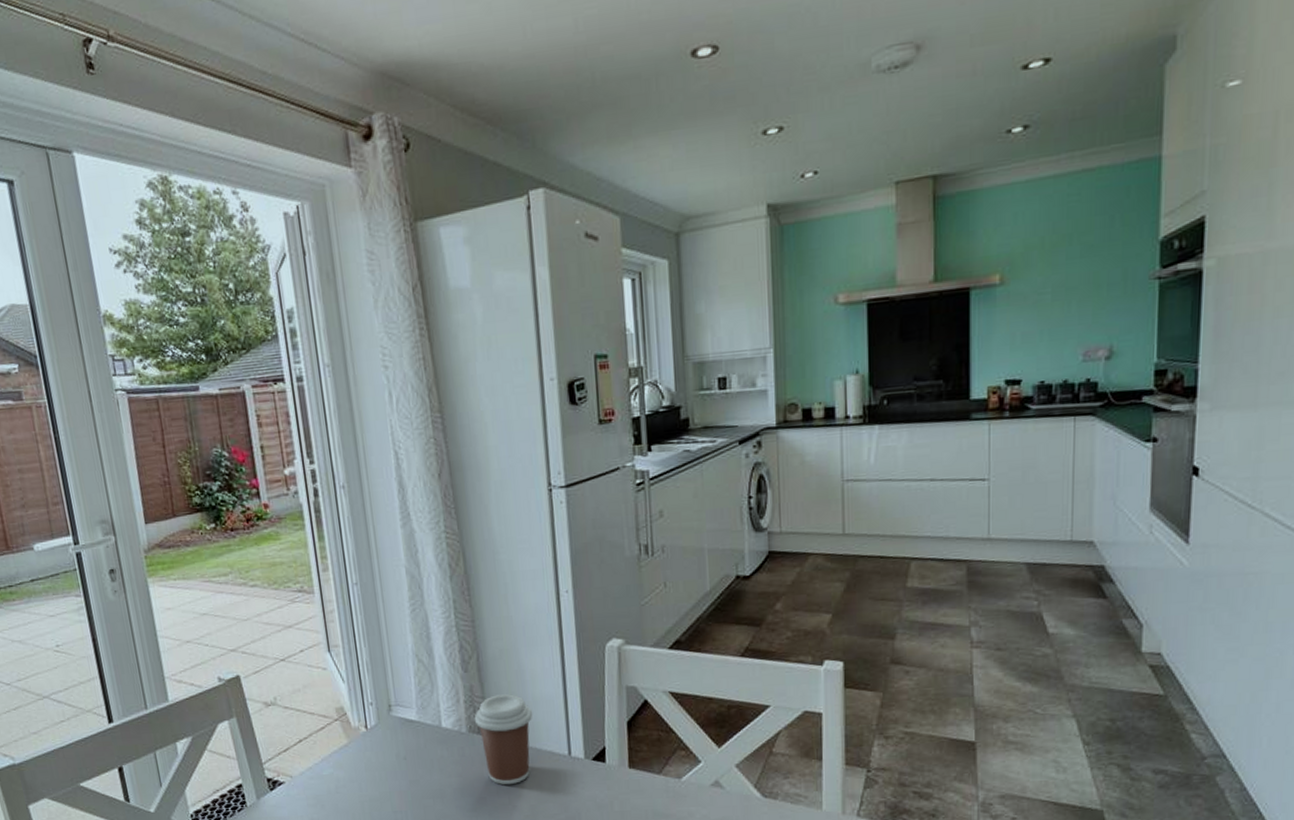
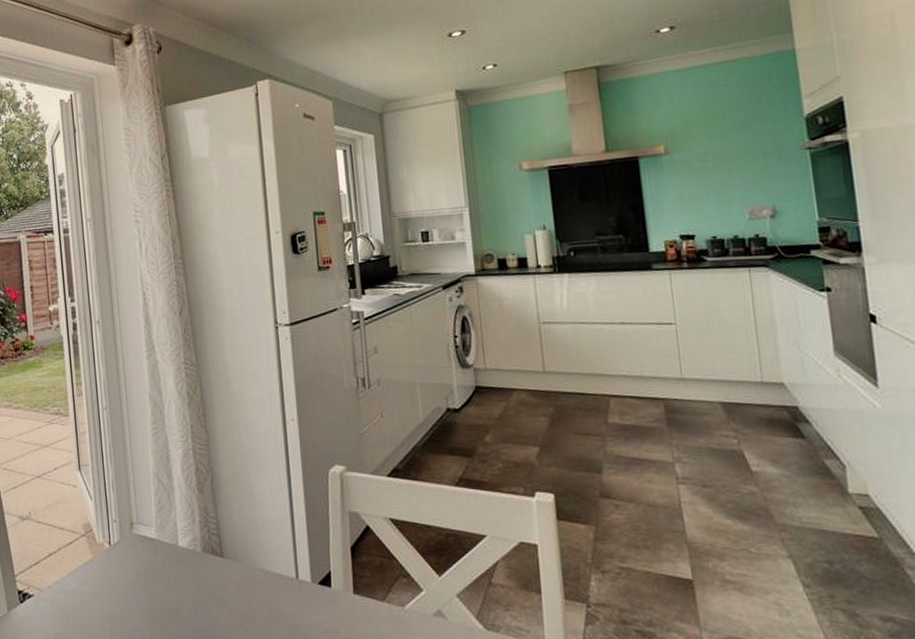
coffee cup: present [474,694,533,785] -> none [208,516,263,607]

